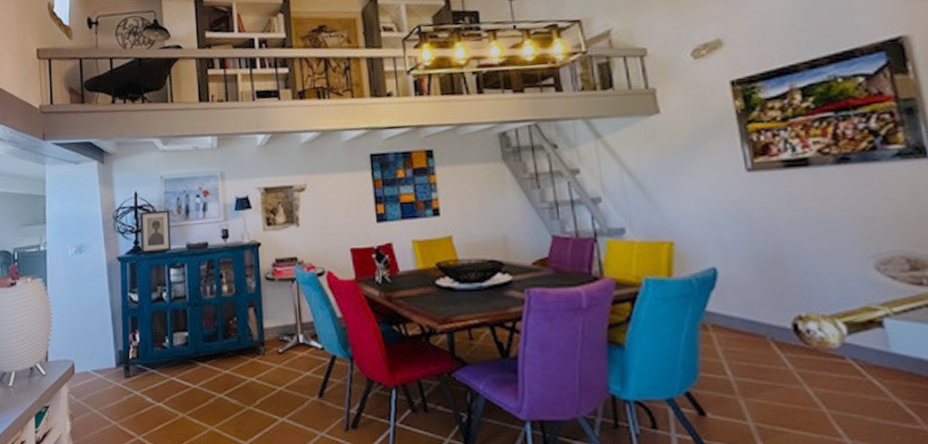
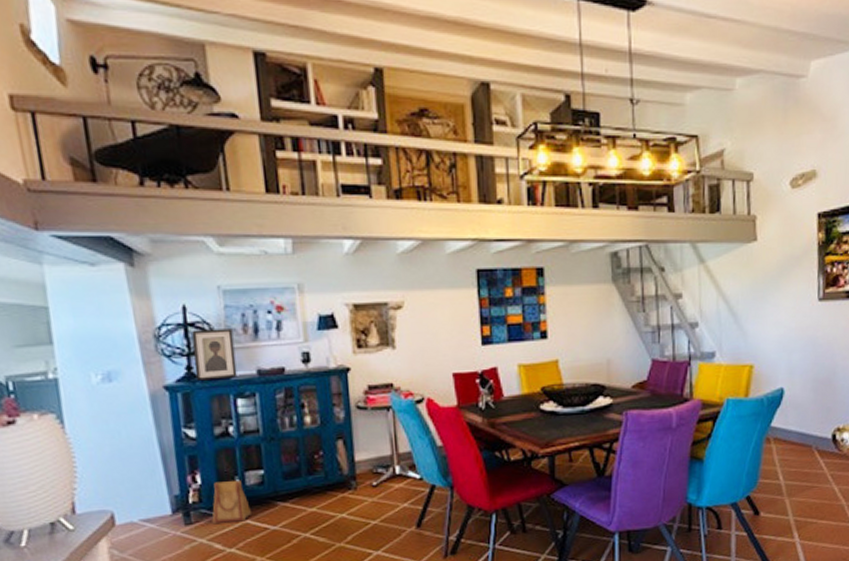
shopping bag: none [145,340,177,379] -> present [212,479,251,525]

